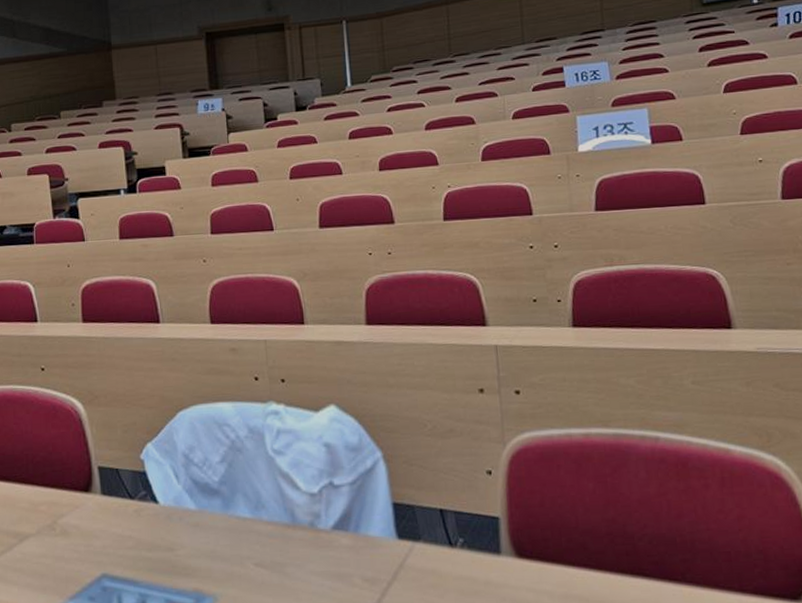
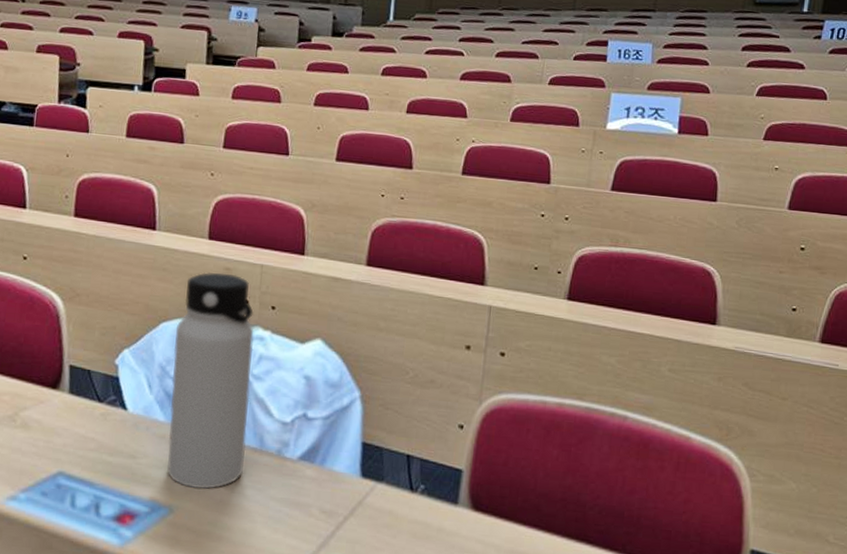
water bottle: none [192,353,279,574] -> present [166,271,254,490]

